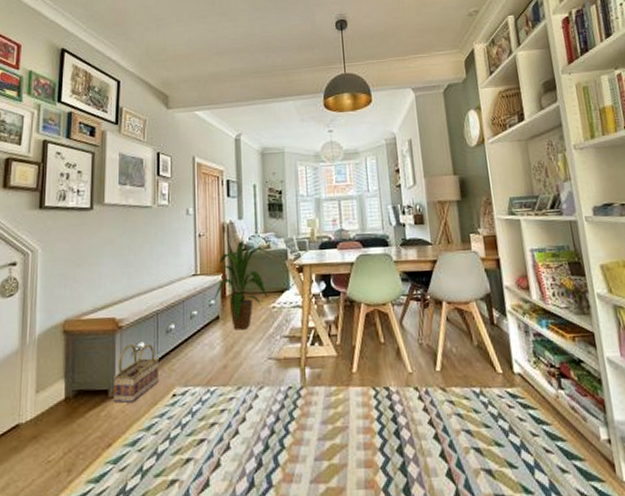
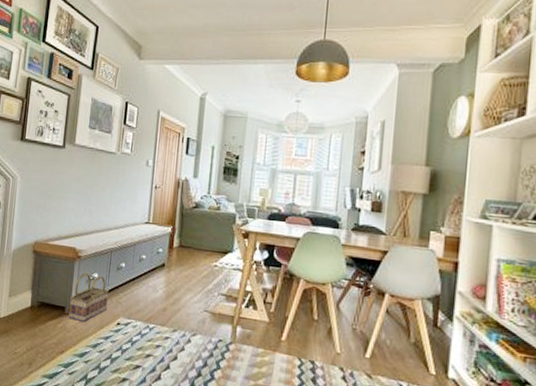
house plant: present [213,240,270,330] -> none [161,198,219,281]

